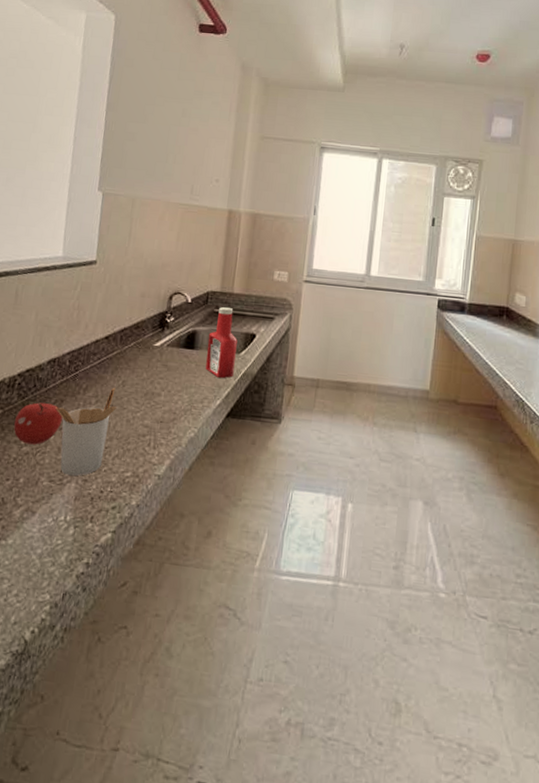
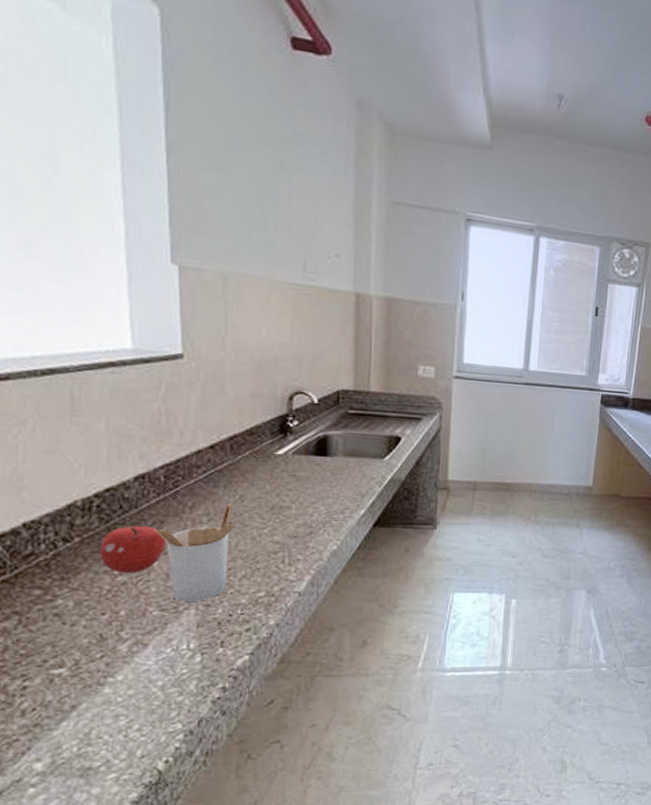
ketchup bottle: present [205,307,238,379] -> none [343,408,380,486]

